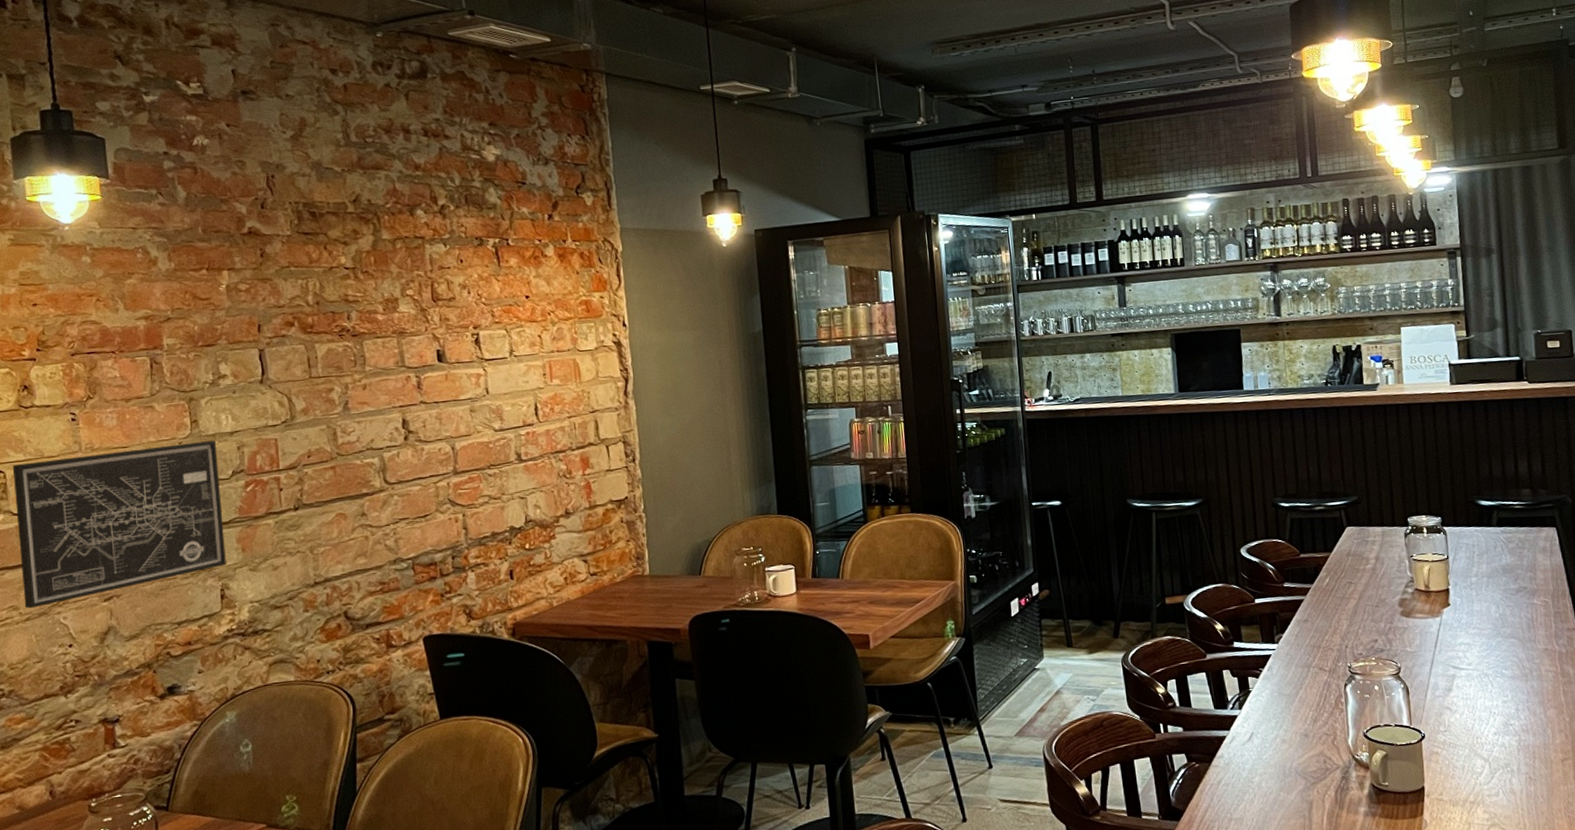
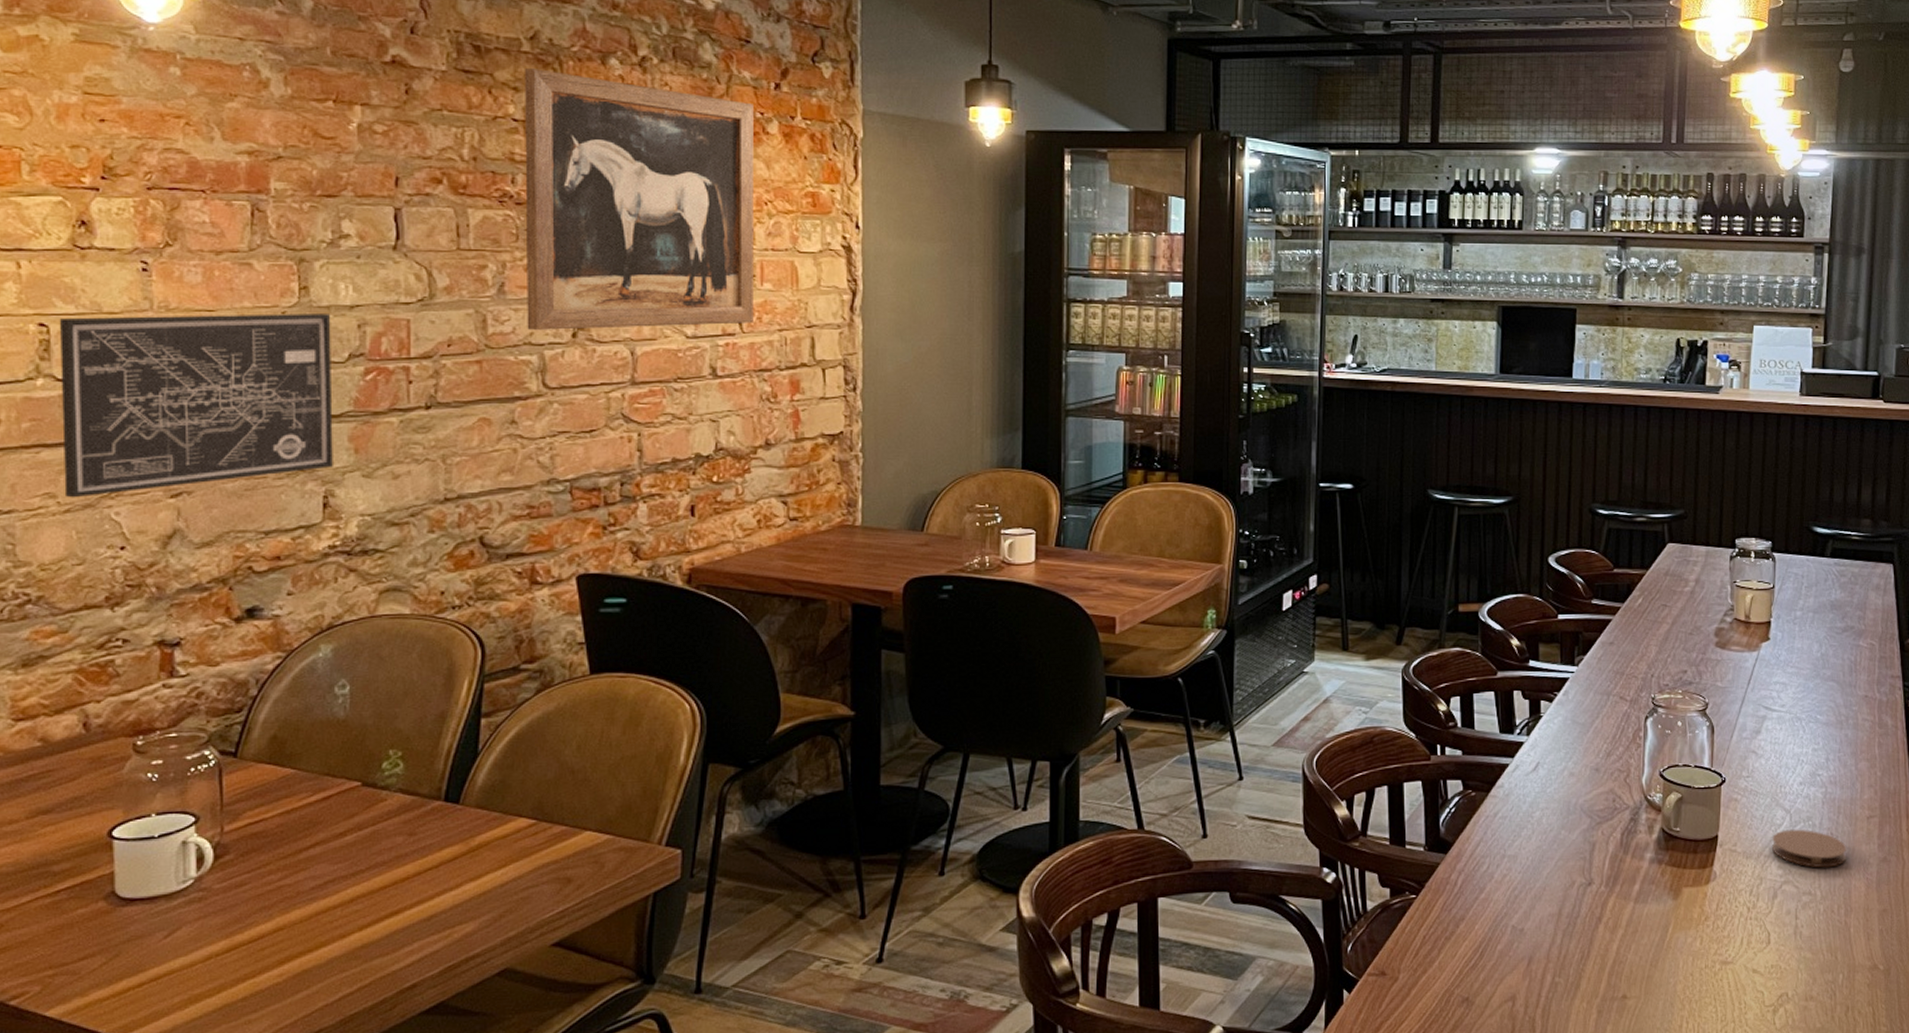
wall art: none [351,225,547,438] -> present [525,68,754,330]
coaster: none [1475,775,1547,810] -> present [1772,829,1847,868]

